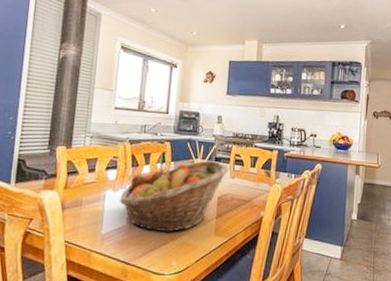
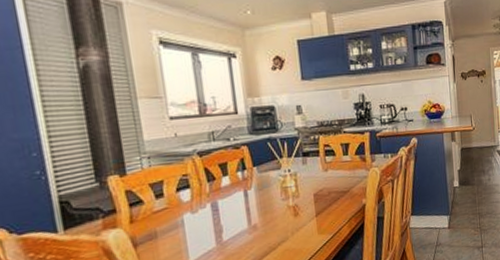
fruit basket: present [119,160,230,233] -> none [201,156,321,246]

